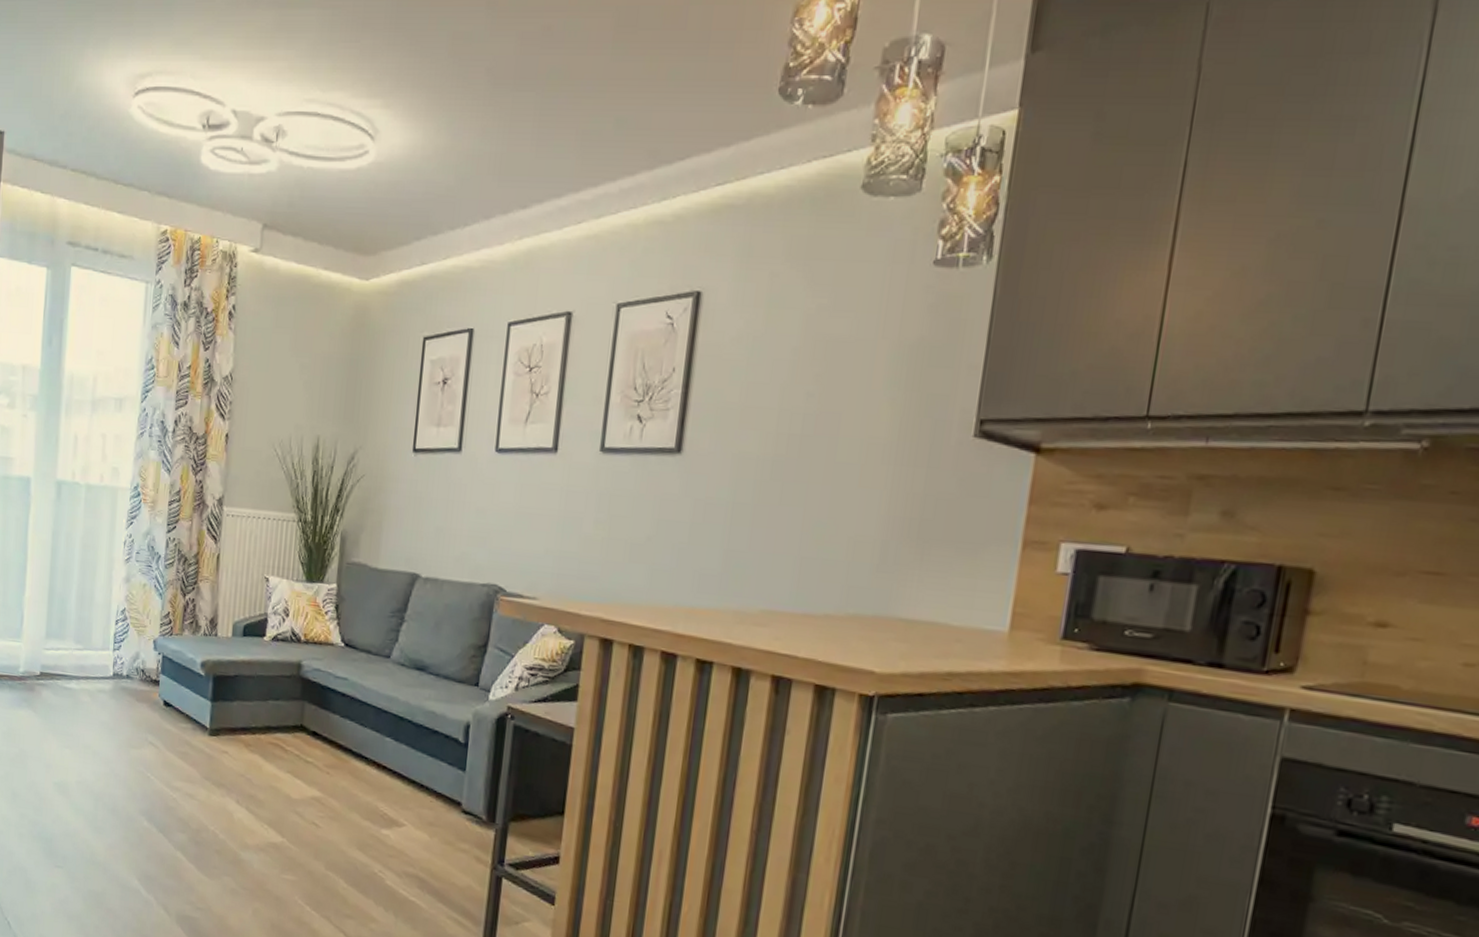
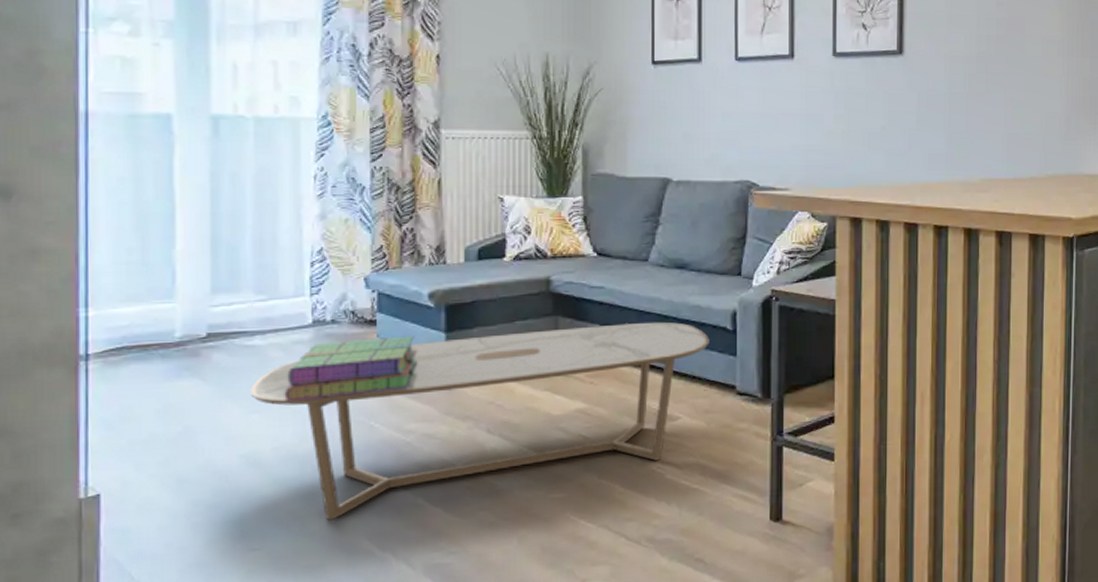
coffee table: none [65,707,441,864] -> present [250,321,709,521]
stack of books: none [88,694,189,748] -> present [284,335,418,401]

